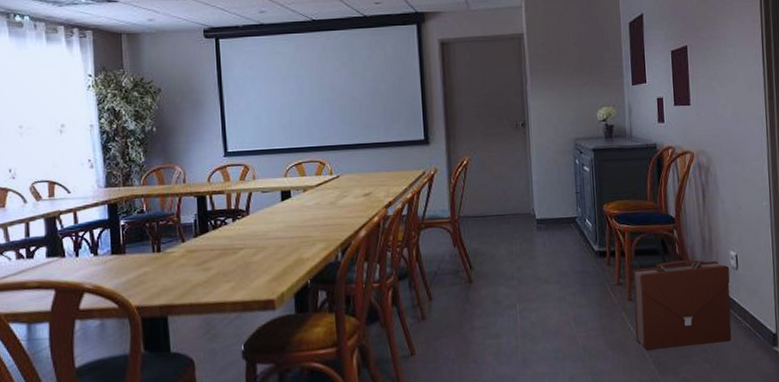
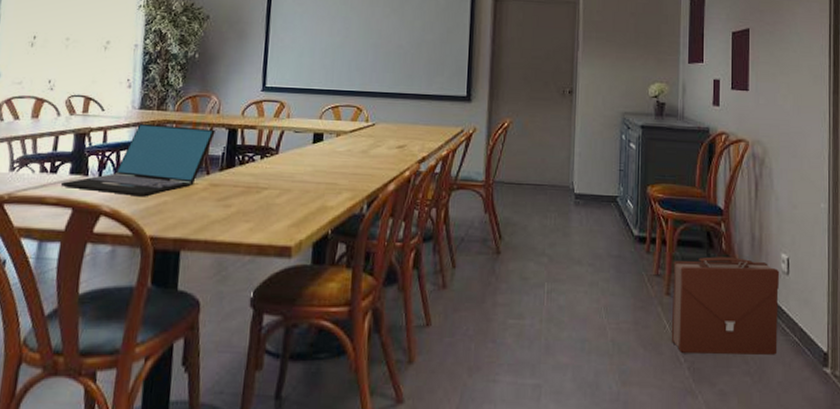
laptop: none [39,198,184,271] -> present [60,123,215,197]

